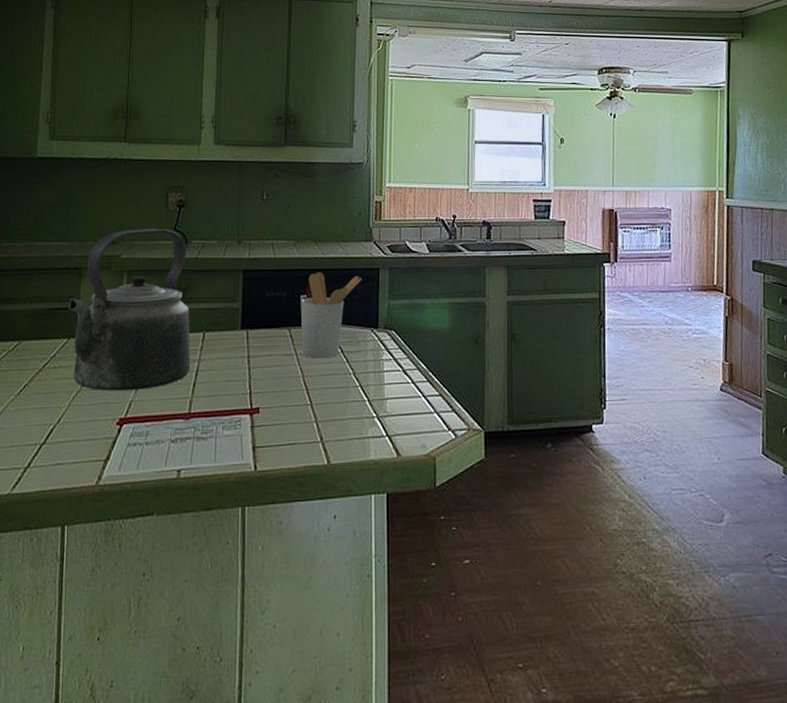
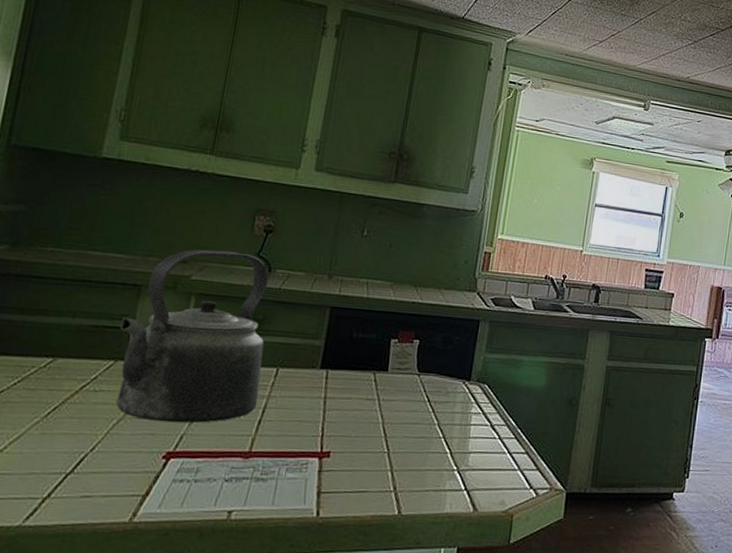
utensil holder: present [300,272,362,359] -> none [385,317,460,407]

